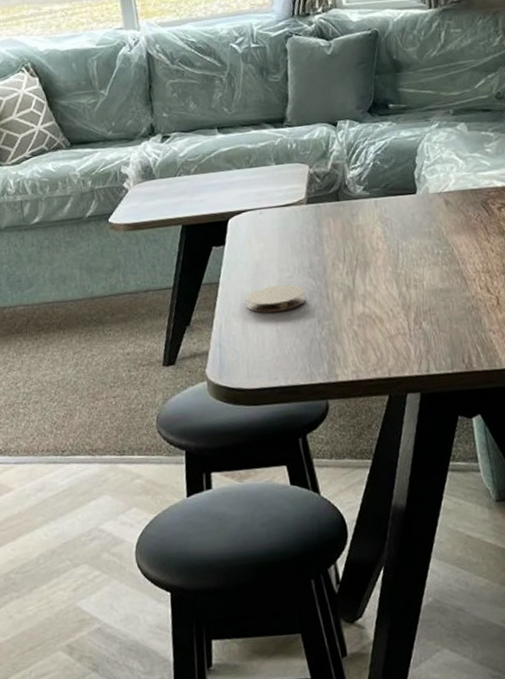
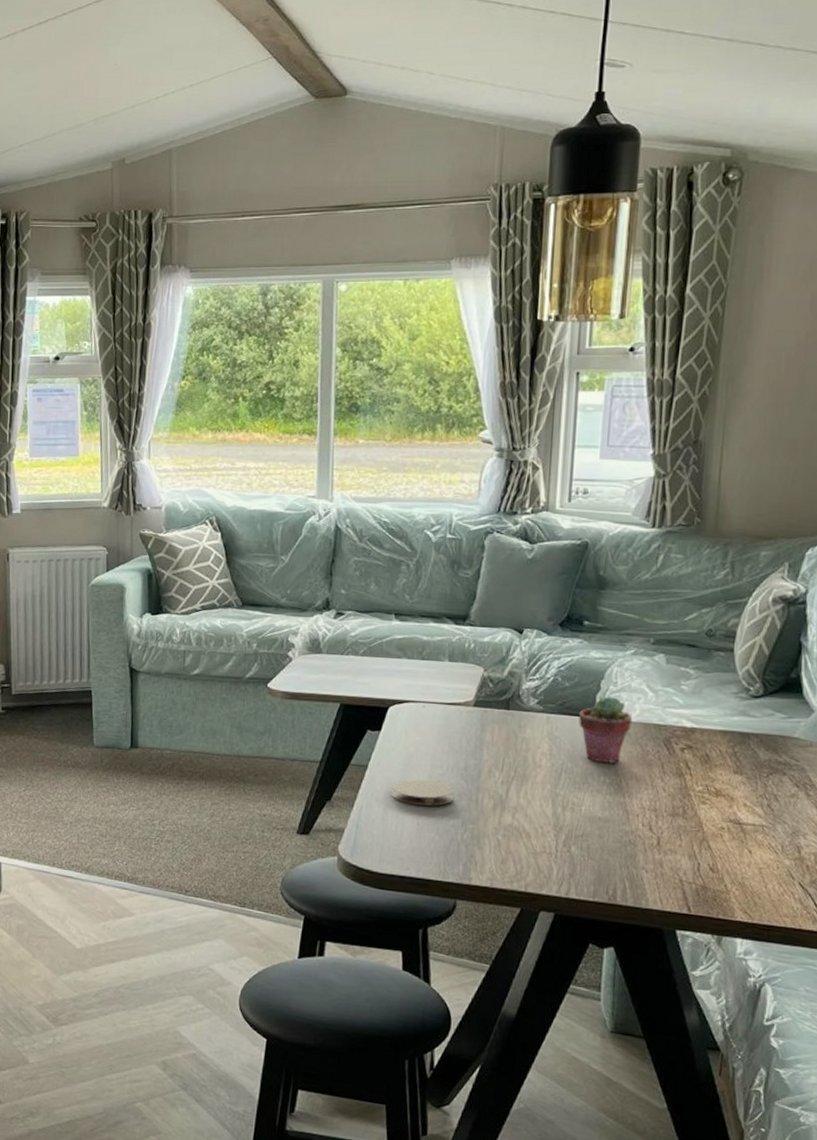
potted succulent: none [402,170,451,236] -> present [579,695,632,763]

